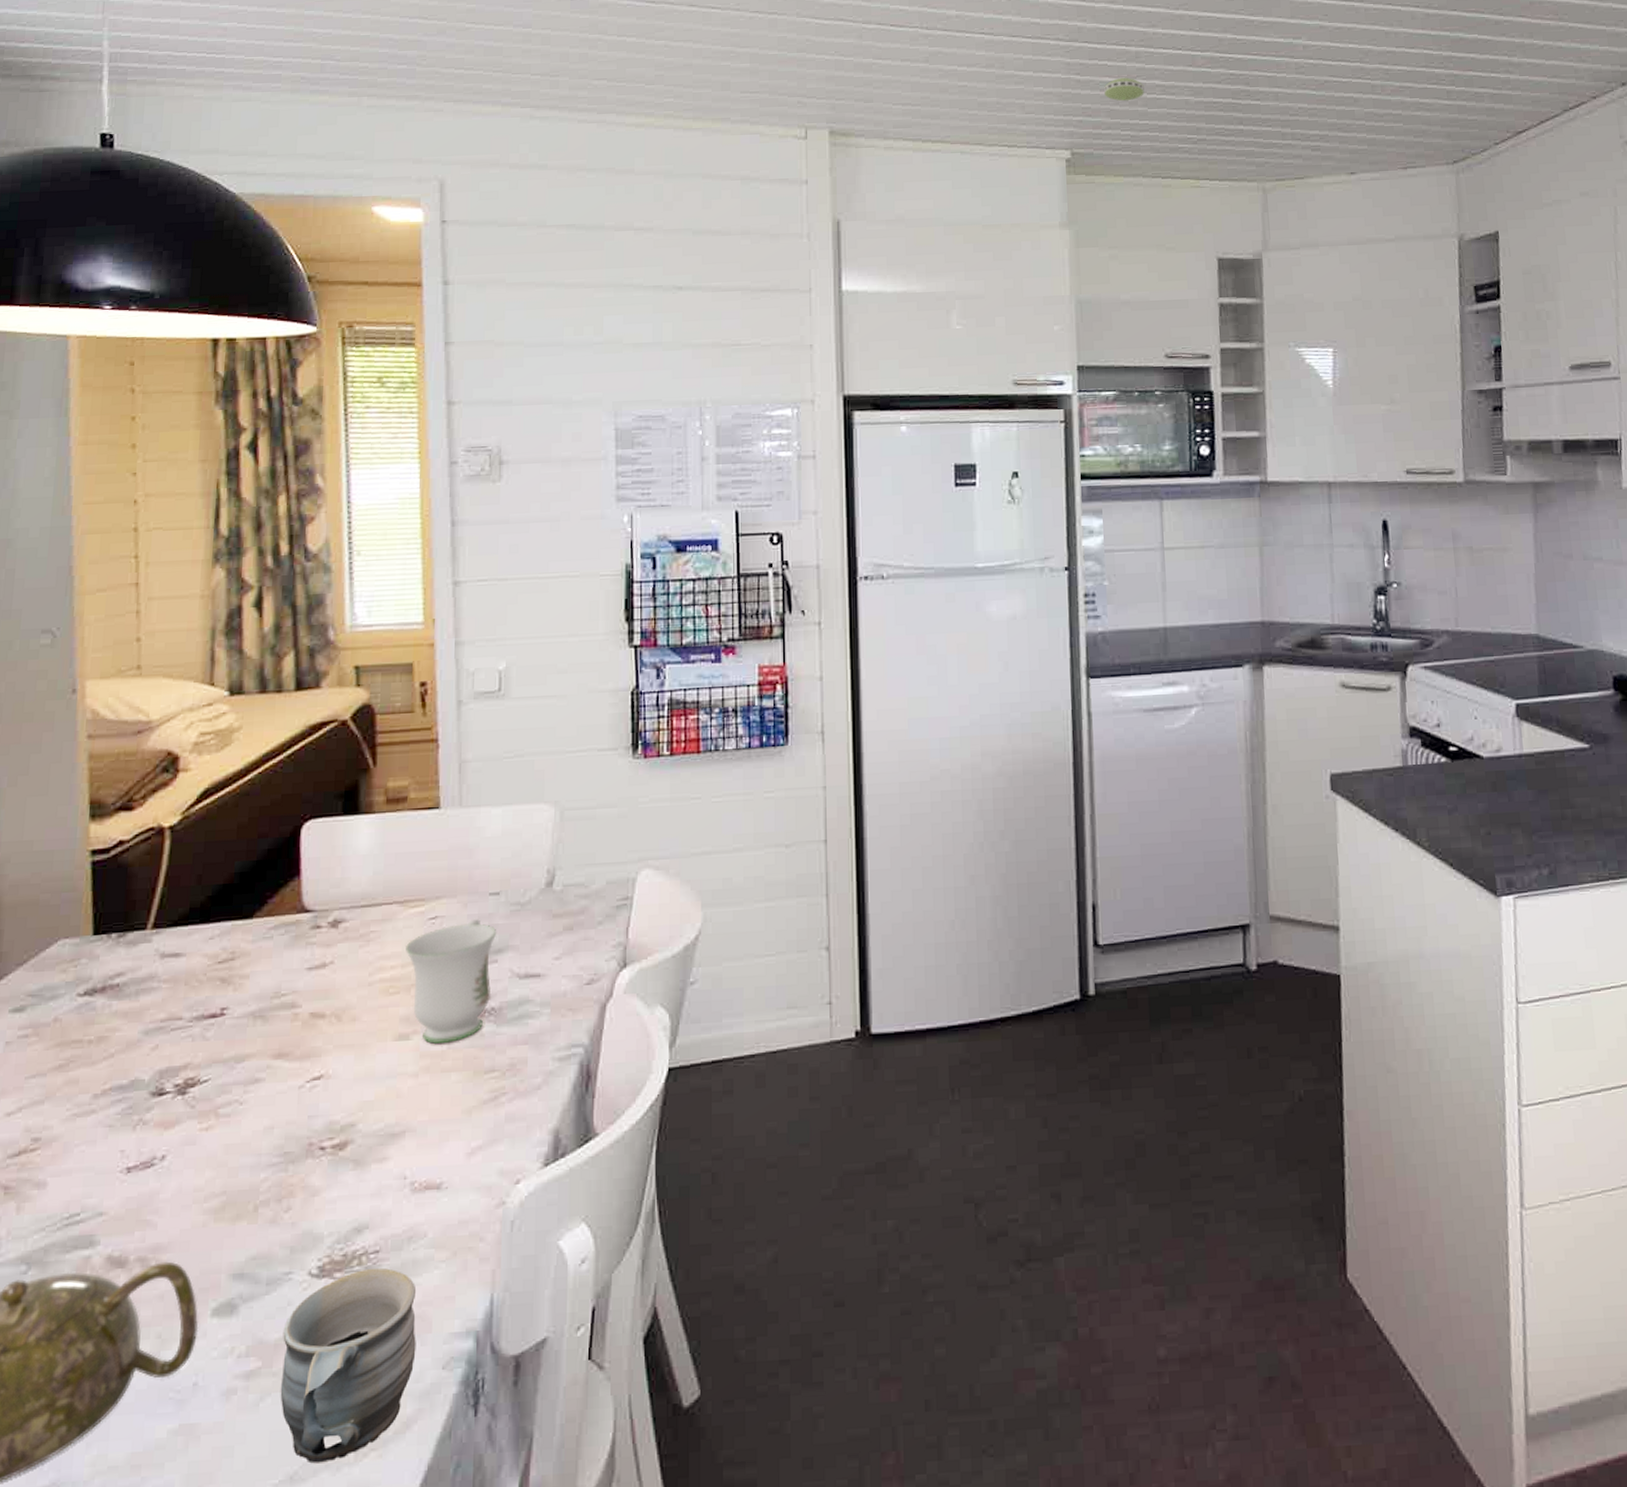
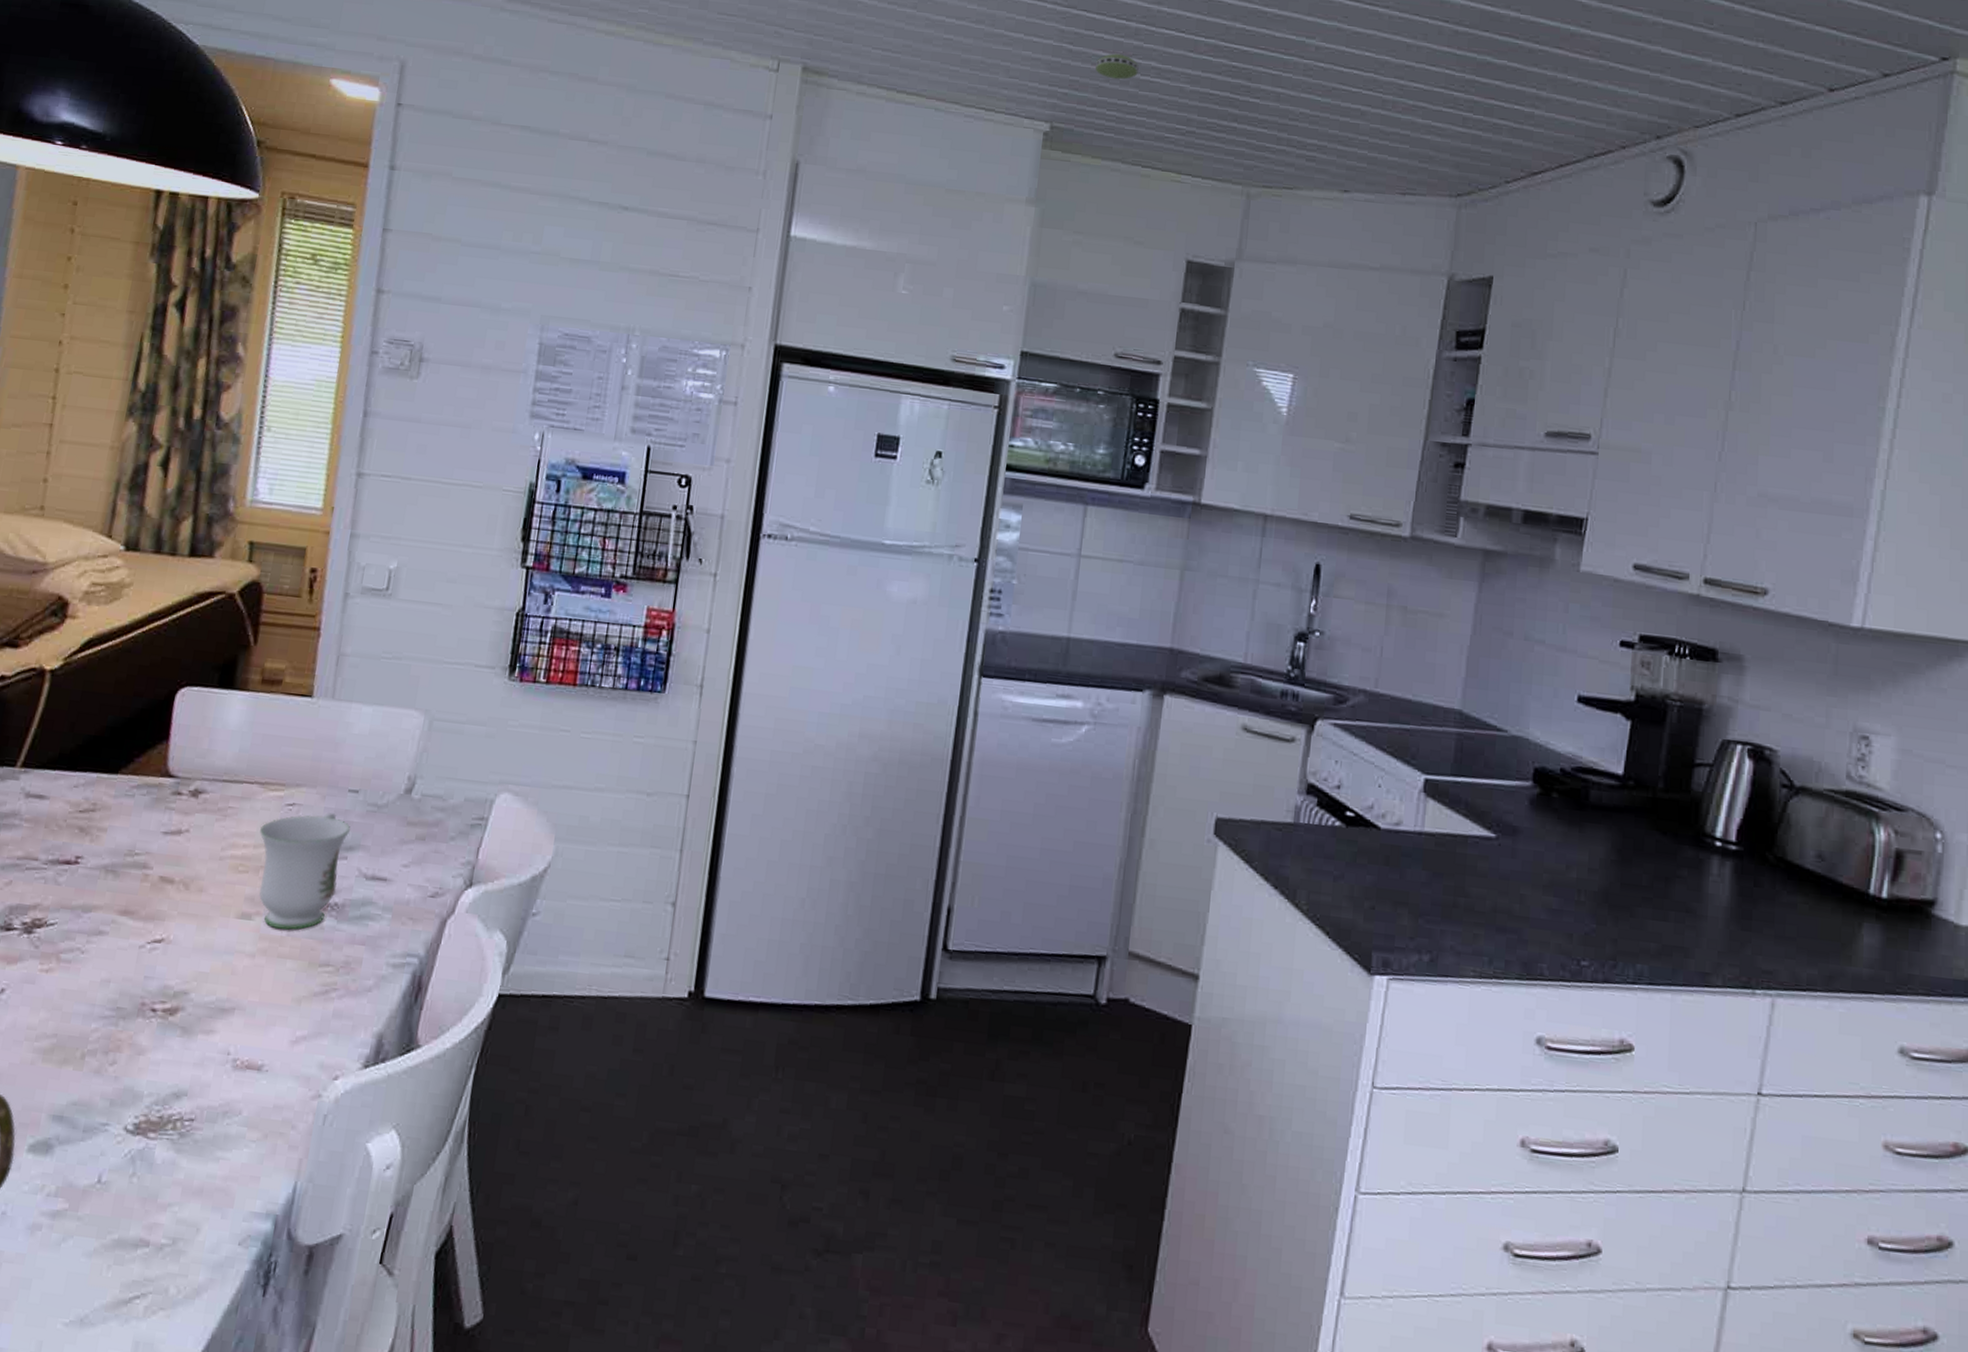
mug: present [280,1268,417,1464] -> none [81,1134,225,1312]

